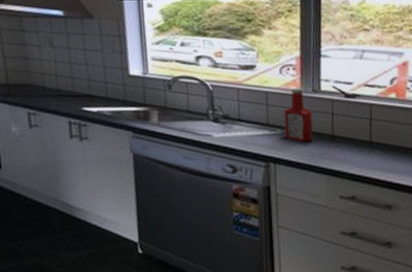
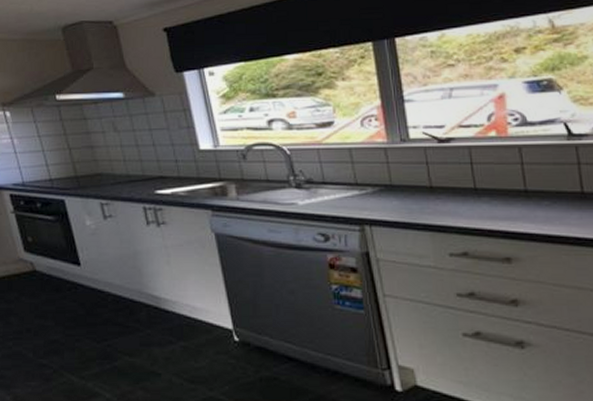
ketchup bottle: present [284,87,313,143] -> none [372,139,409,199]

